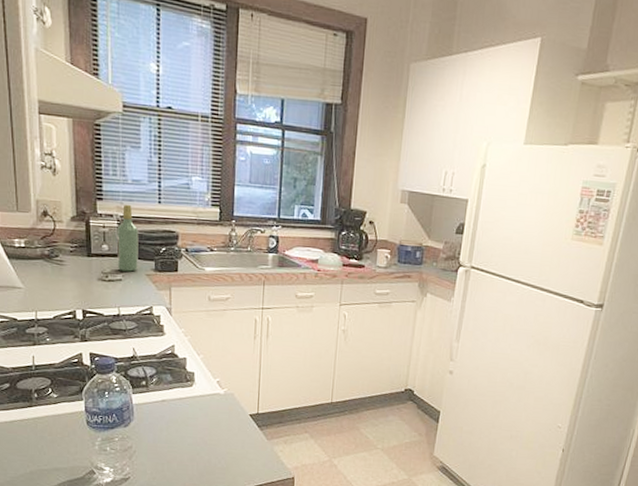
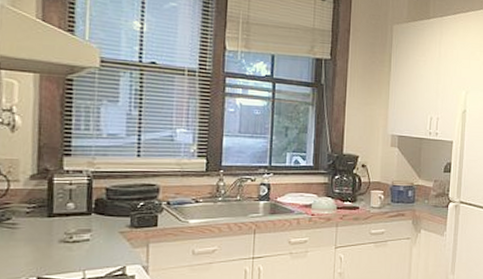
wine bottle: present [116,204,139,272] -> none [84,159,113,230]

